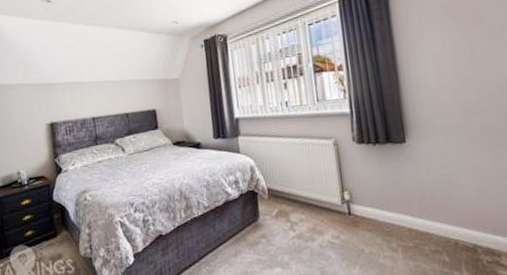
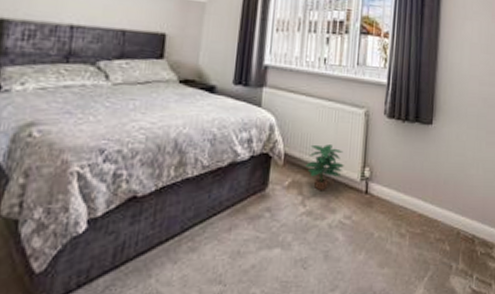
potted plant: none [288,176,323,217] -> present [306,144,344,192]

